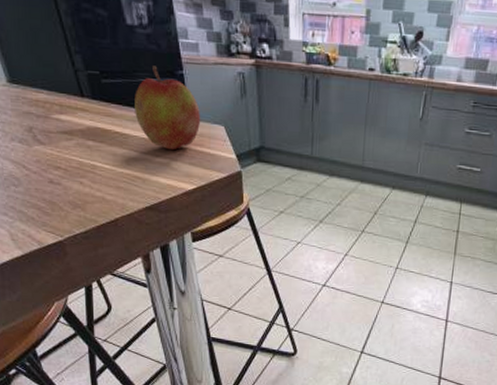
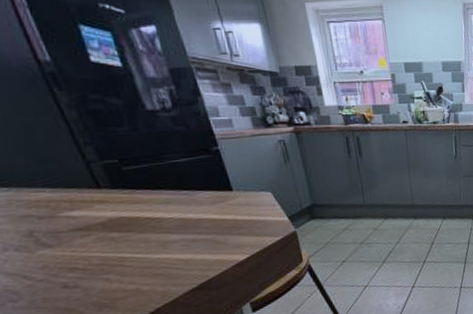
apple: present [135,65,201,151] -> none [165,145,245,226]

